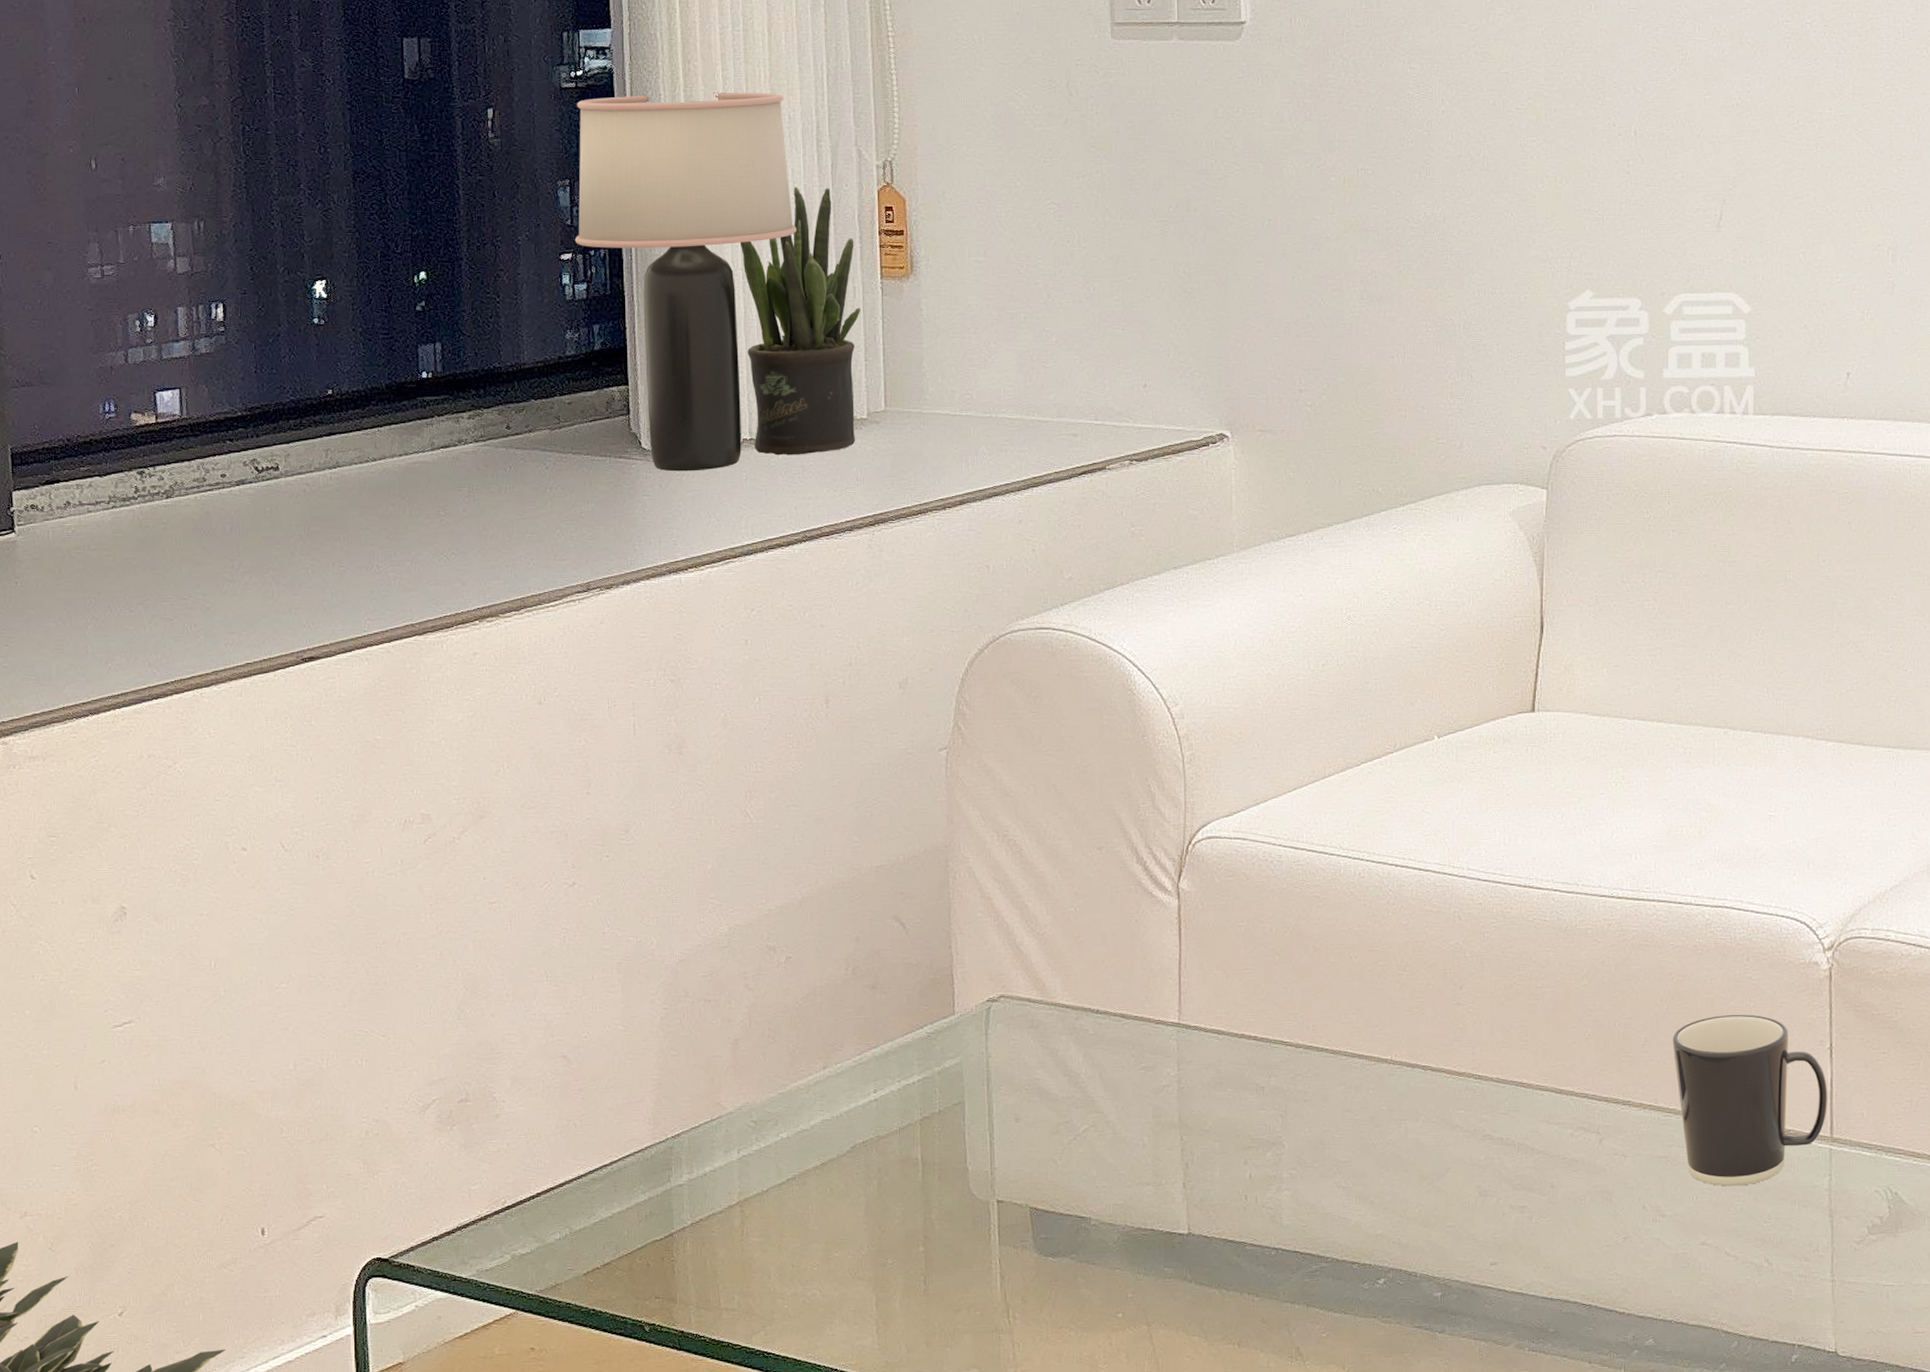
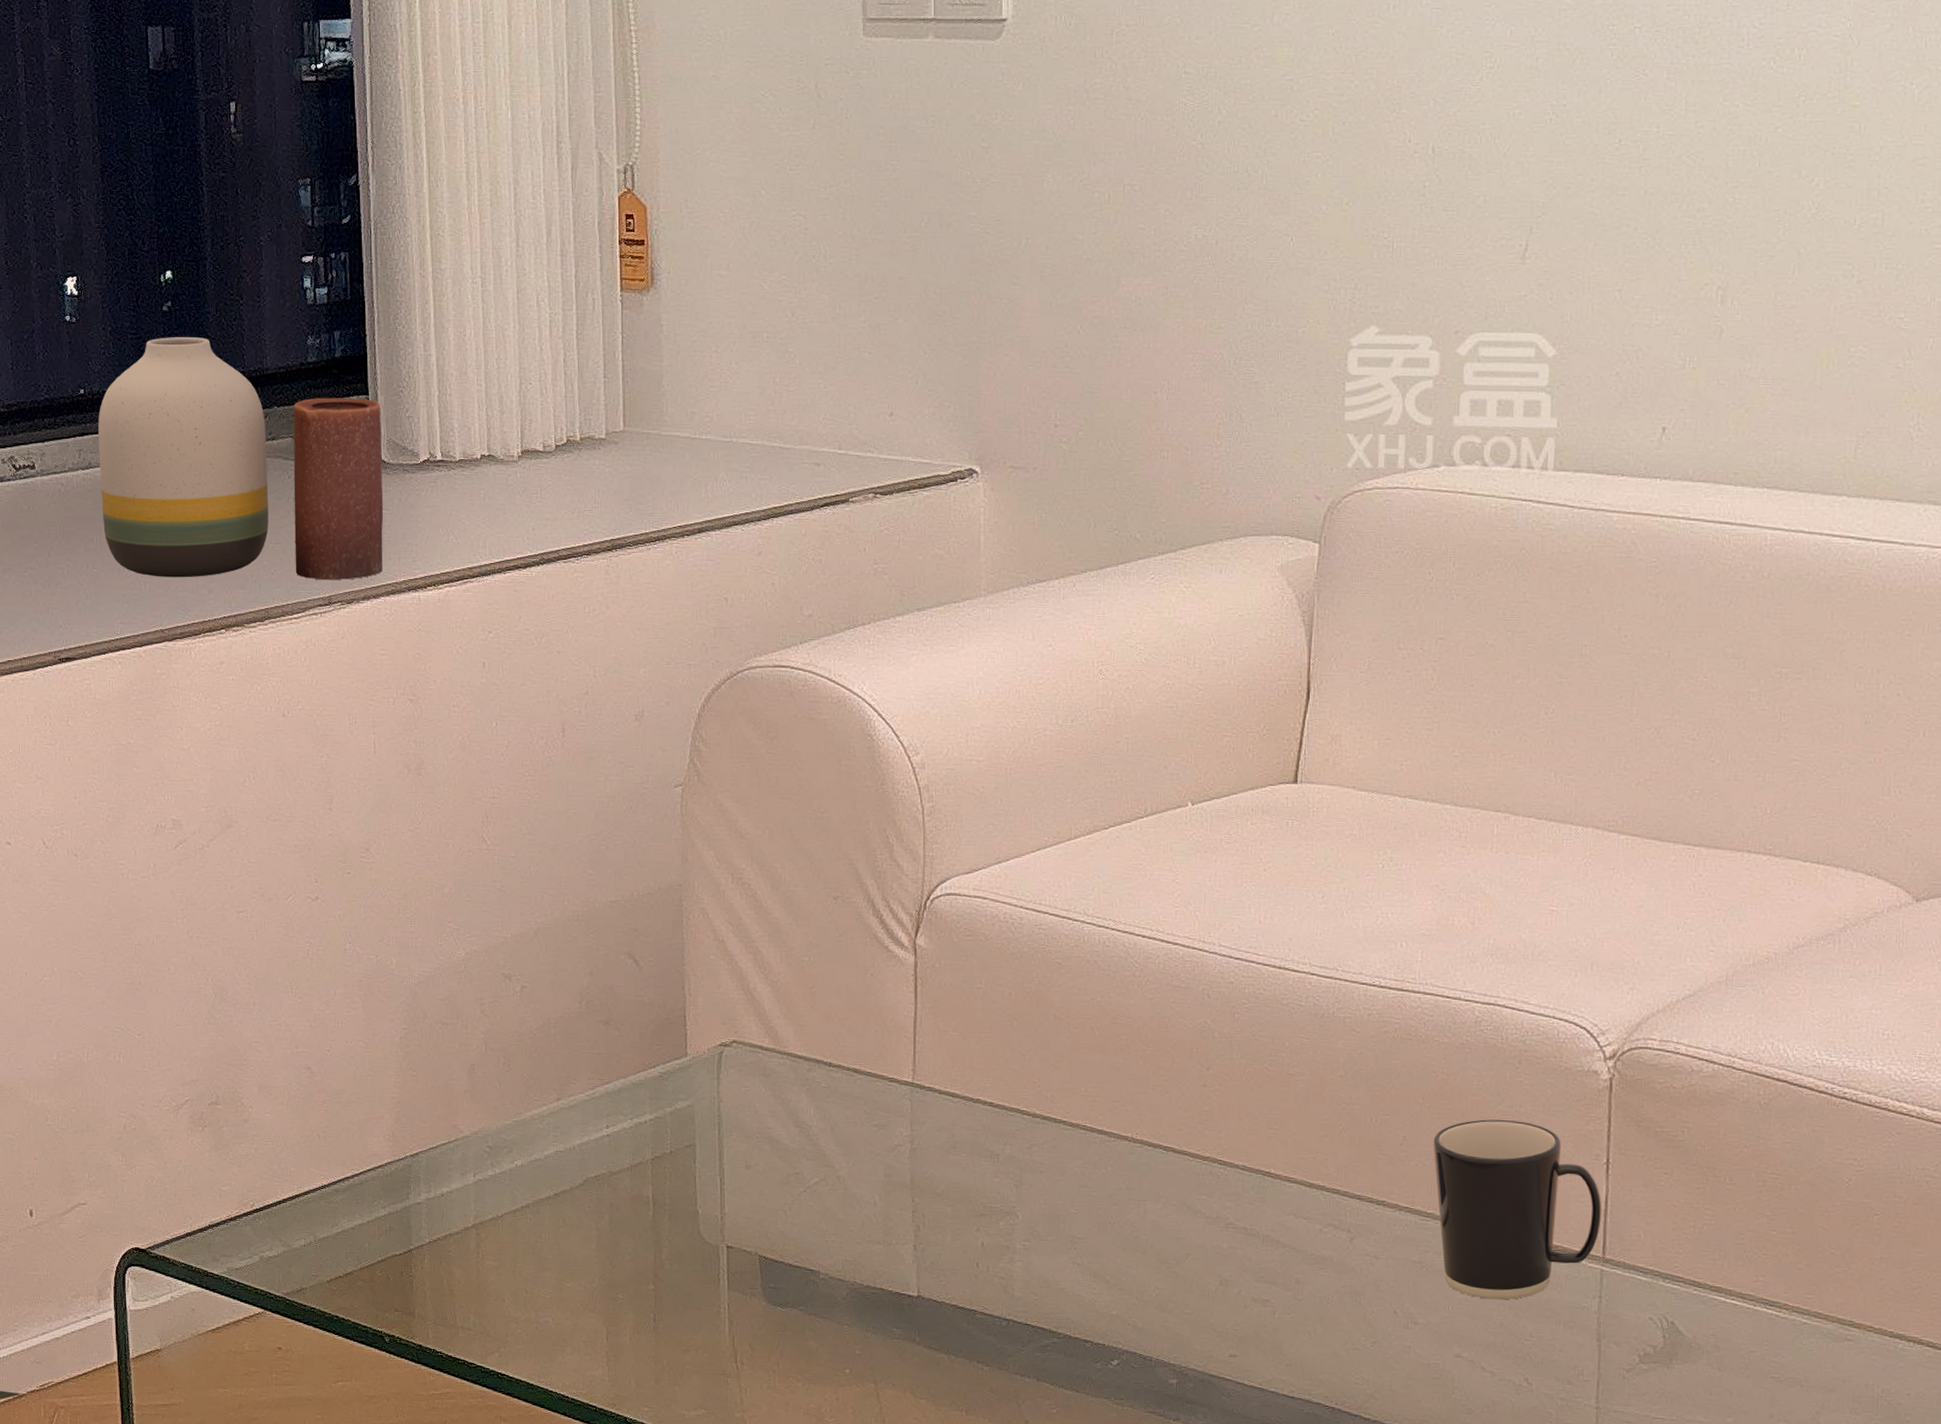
vase: none [347,335,525,572] -> present [98,337,269,578]
candle: none [550,389,644,567] -> present [293,397,384,581]
table lamp: present [574,92,796,472] -> none [315,89,536,487]
potted plant: present [740,186,860,456] -> none [479,191,600,474]

